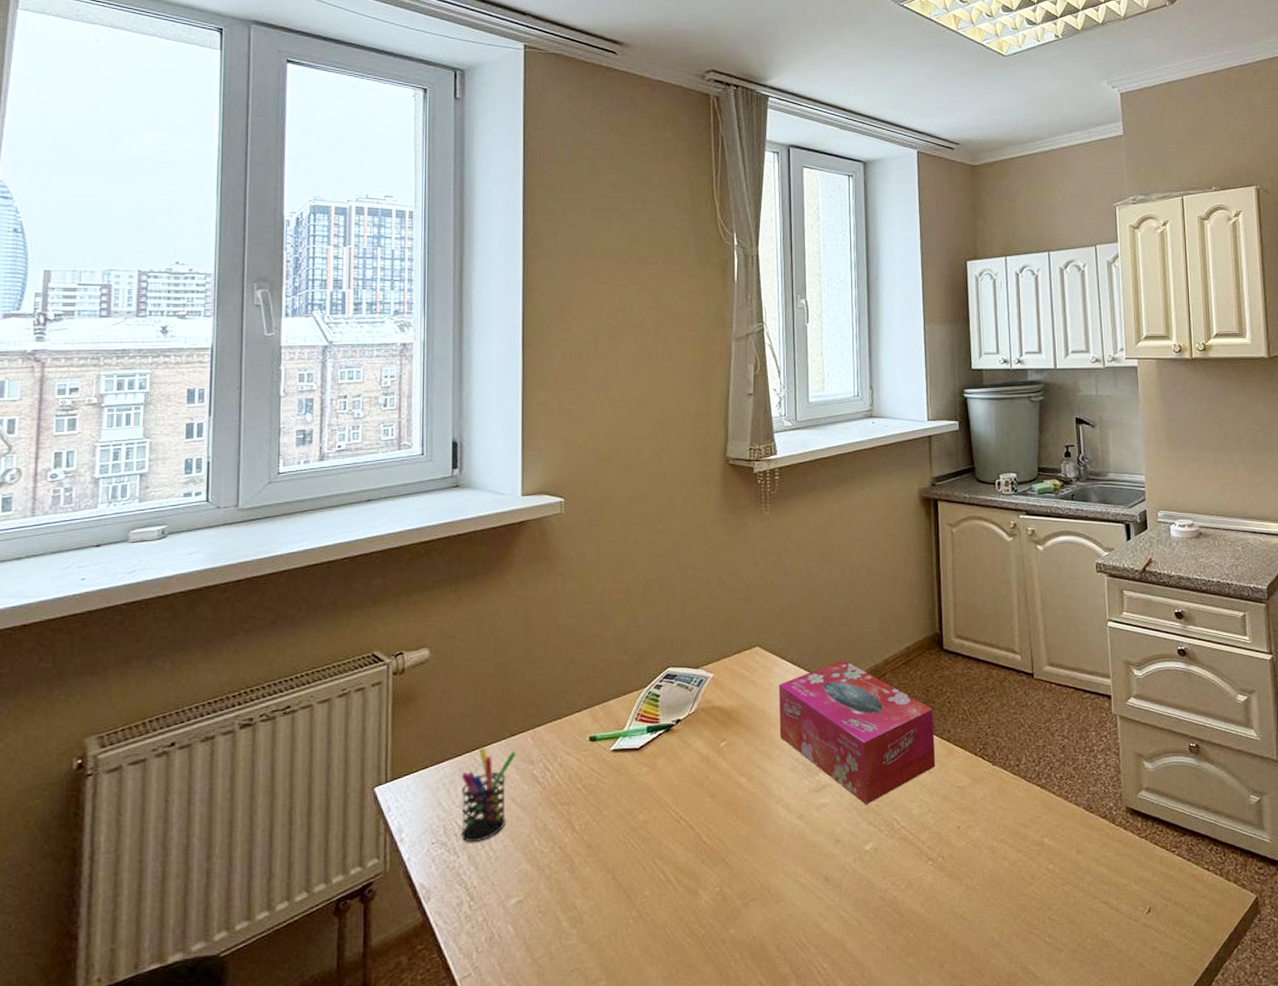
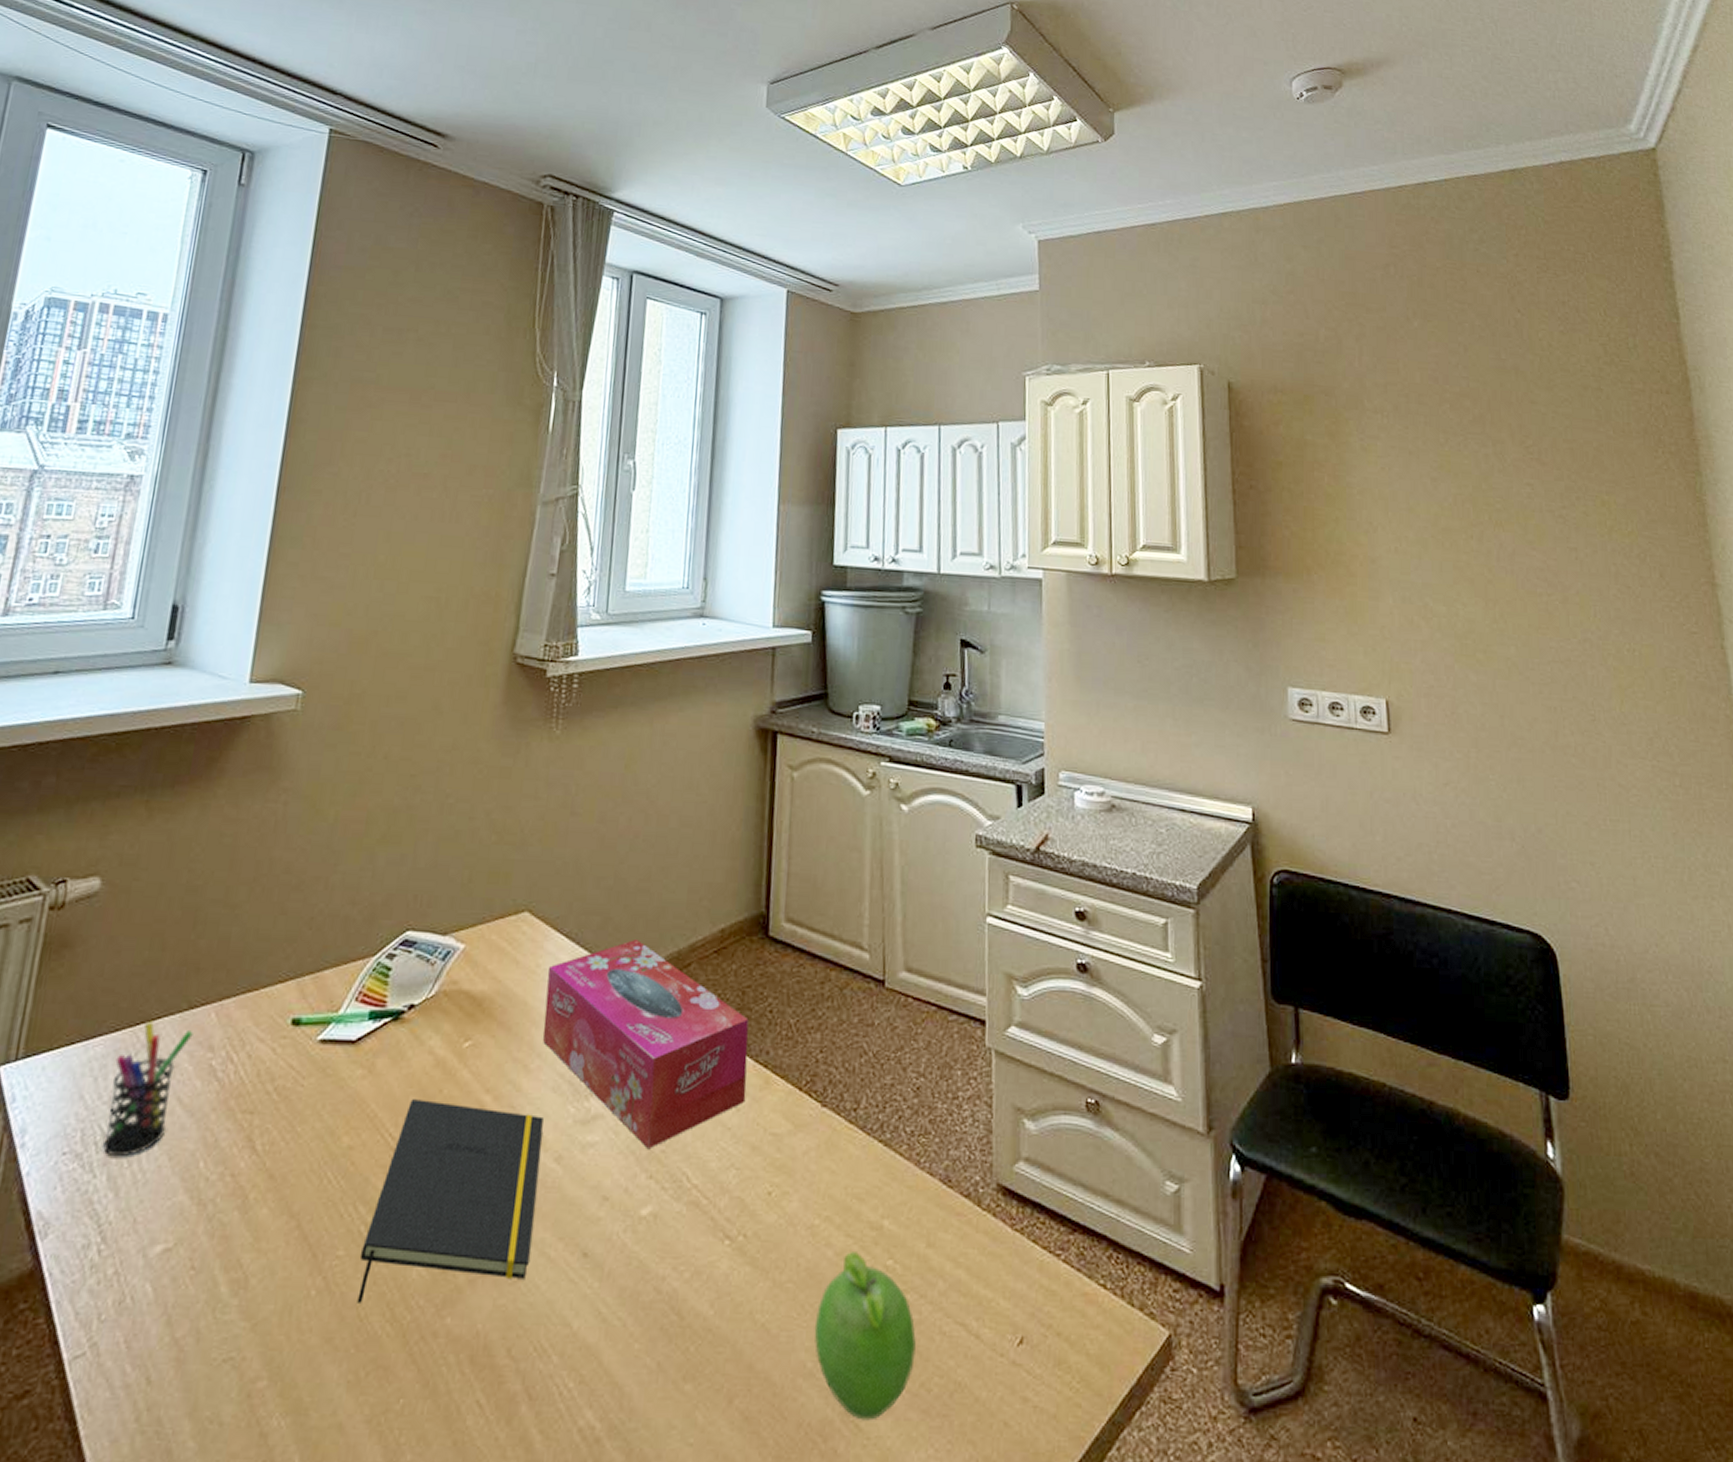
notepad: none [662,785,786,925] -> present [357,1099,544,1303]
fruit: none [998,861,1073,971] -> present [814,1252,916,1421]

